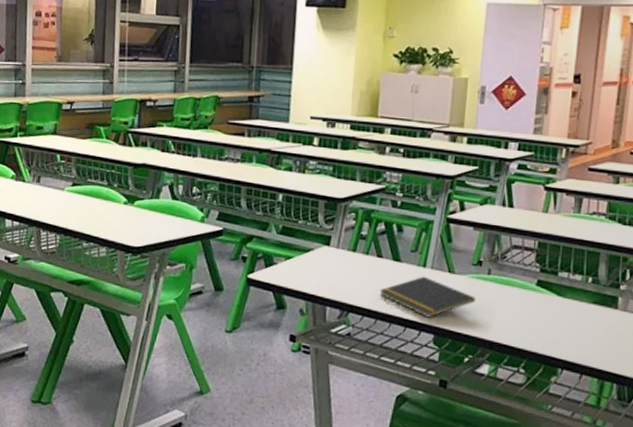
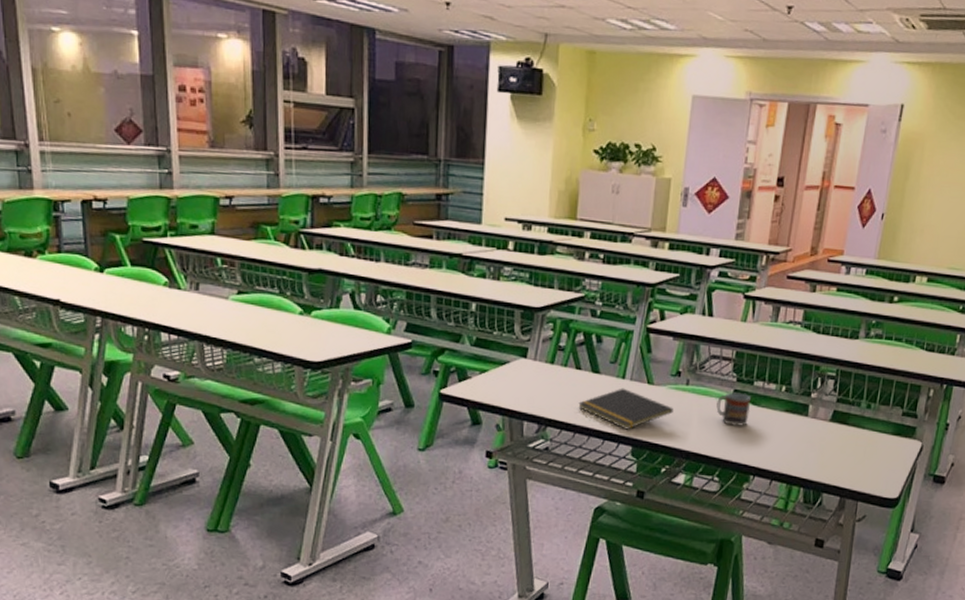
cup: none [520,282,557,317] -> present [716,392,752,426]

